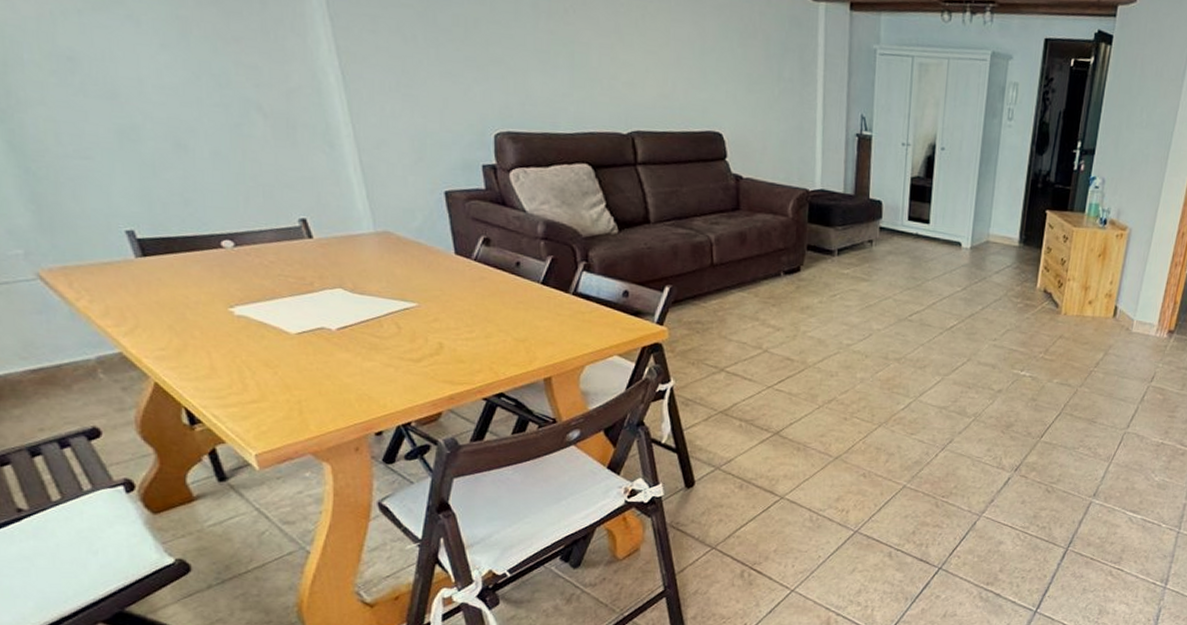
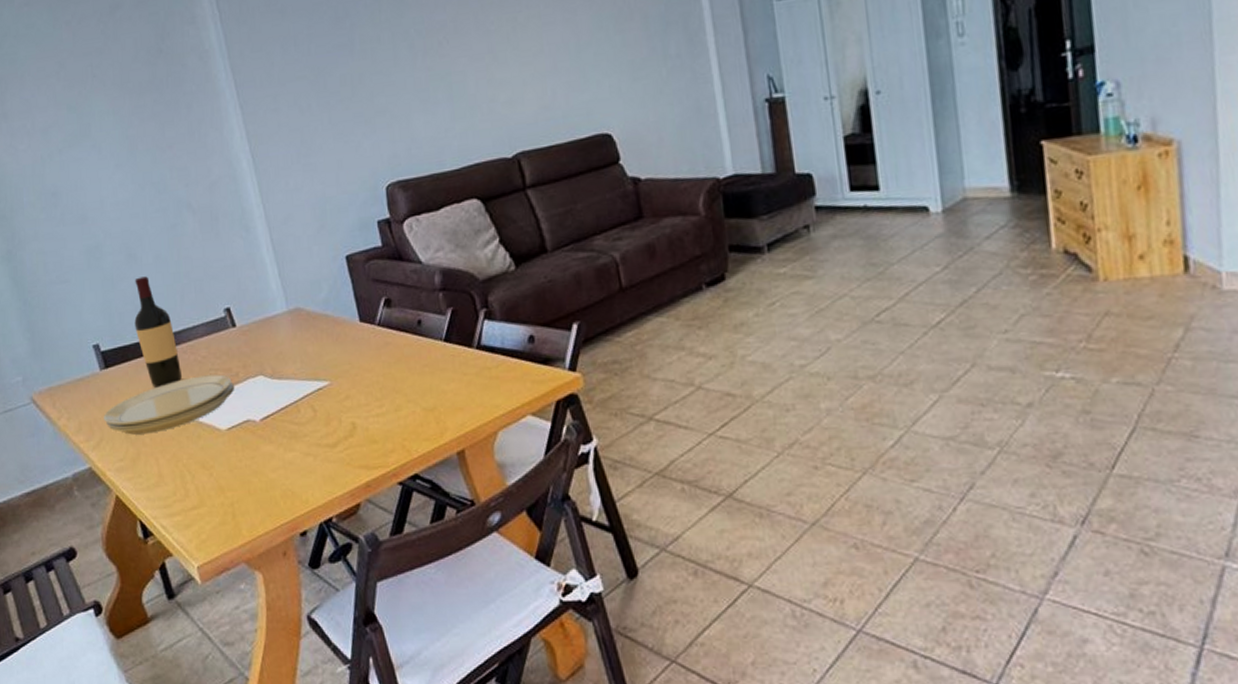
plate: none [139,279,309,328] -> present [104,374,235,435]
wine bottle: none [183,170,244,285] -> present [134,276,183,388]

